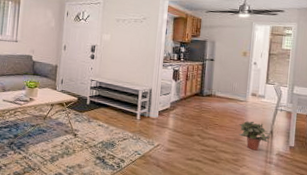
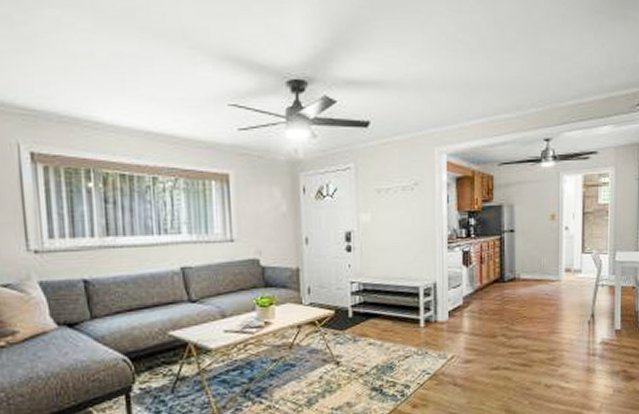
potted plant: present [238,120,271,151] -> none [552,305,592,343]

